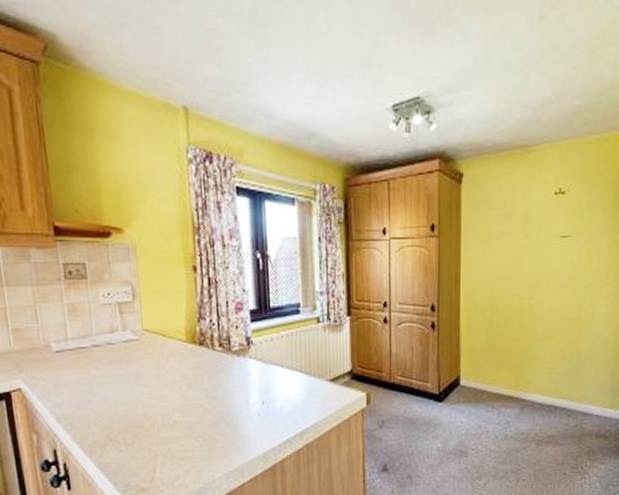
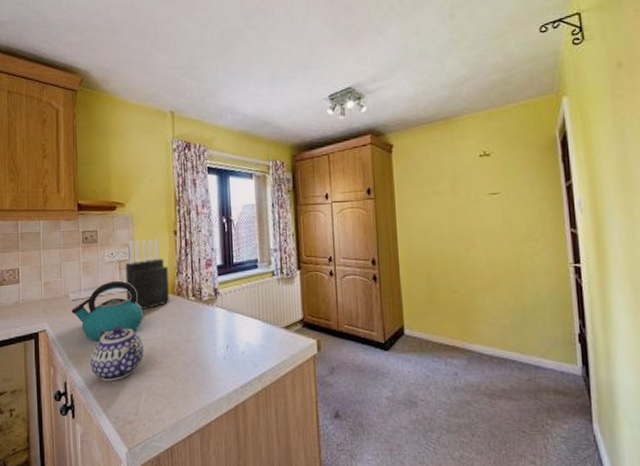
kettle: none [56,327,156,401] -> present [71,280,143,341]
teapot: none [86,381,159,447] -> present [90,325,144,381]
knife block: none [128,274,190,363] -> present [125,238,170,311]

